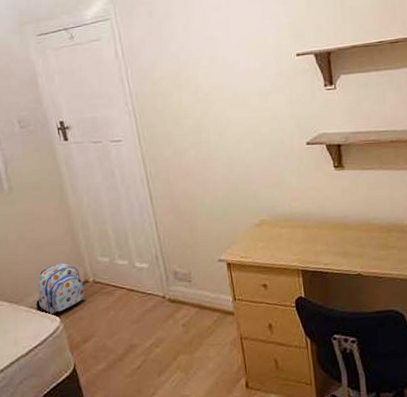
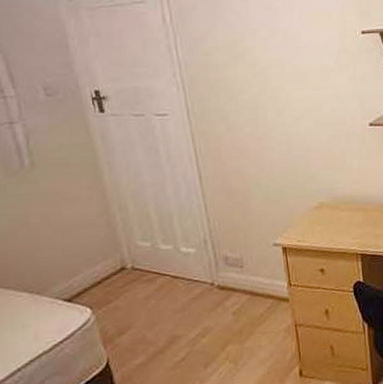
backpack: present [35,262,85,315] -> none [61,248,121,306]

